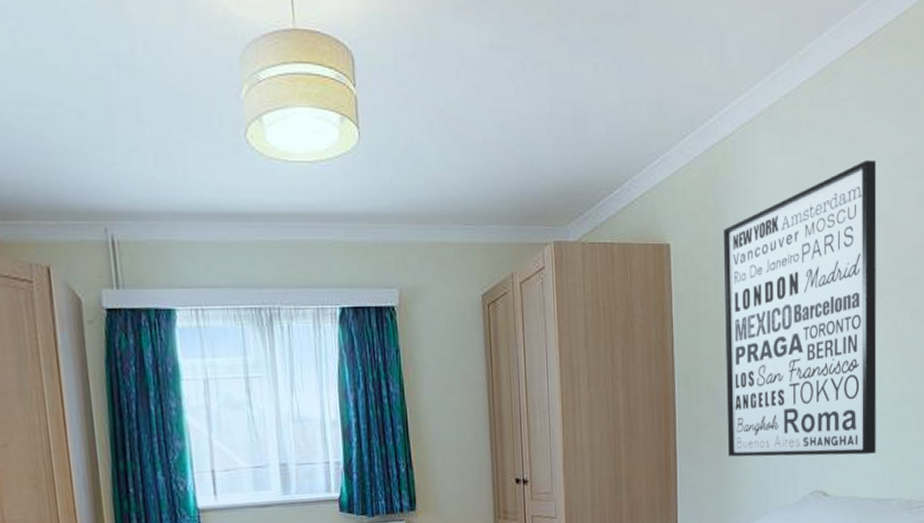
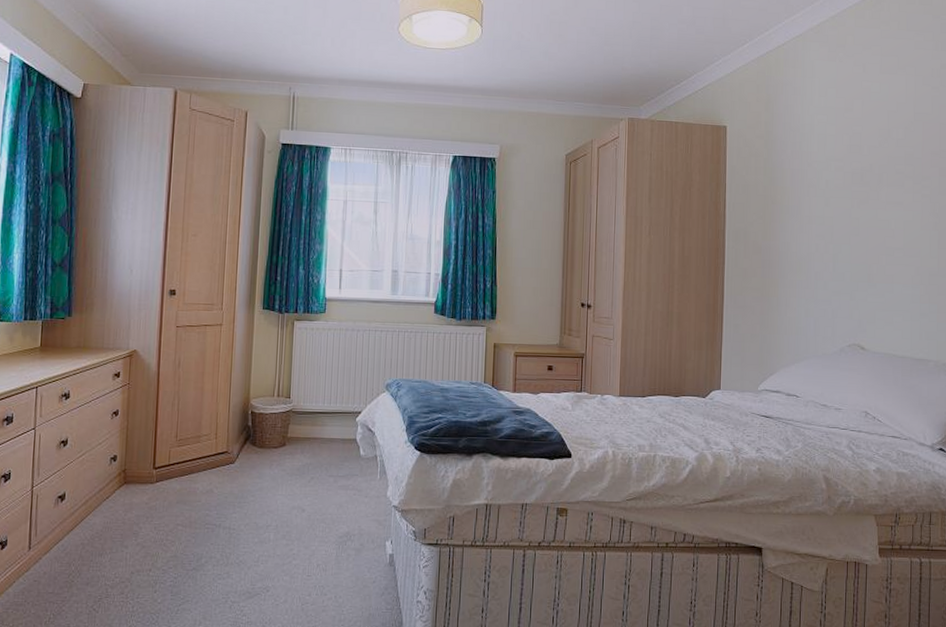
wall art: present [723,160,877,457] -> none [771,70,915,317]

